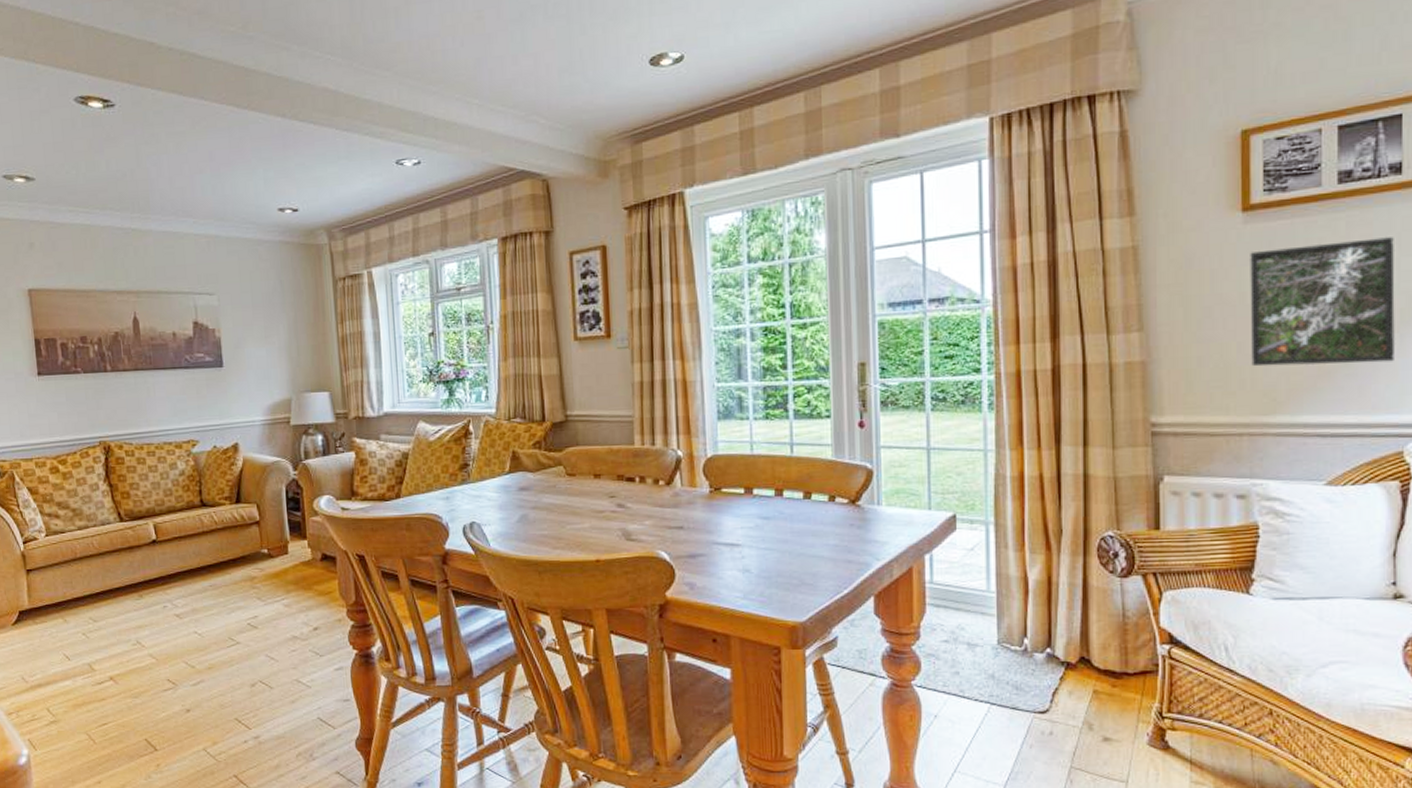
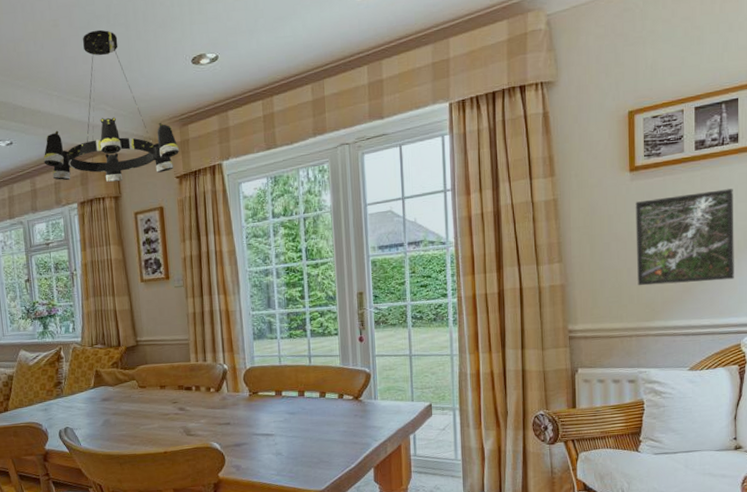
chandelier: none [458,22,629,214] -> present [43,29,179,183]

